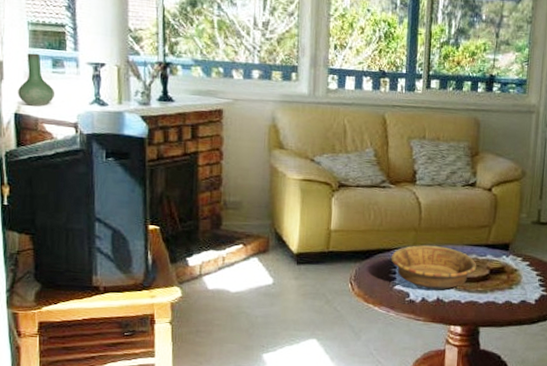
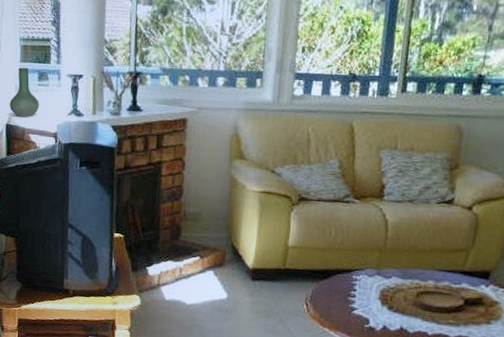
decorative bowl: present [391,245,477,290] -> none [350,267,450,319]

